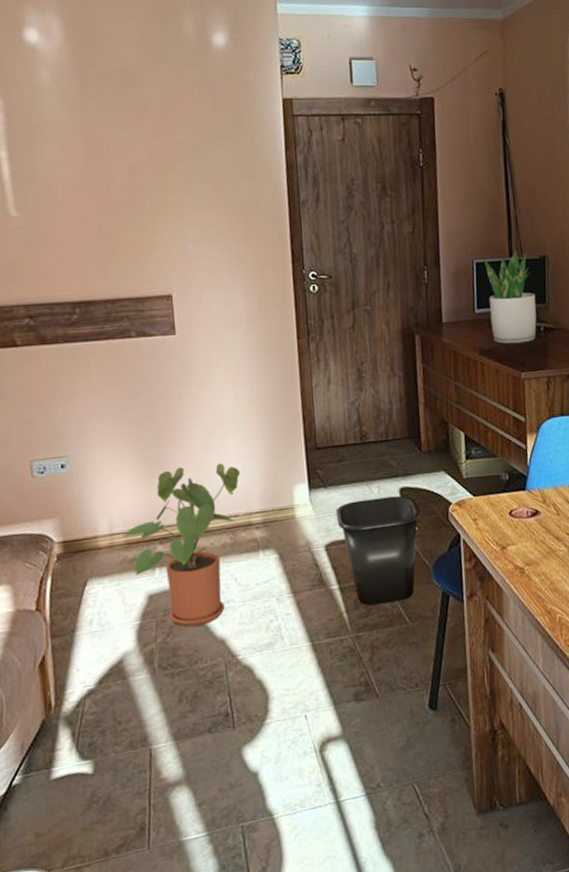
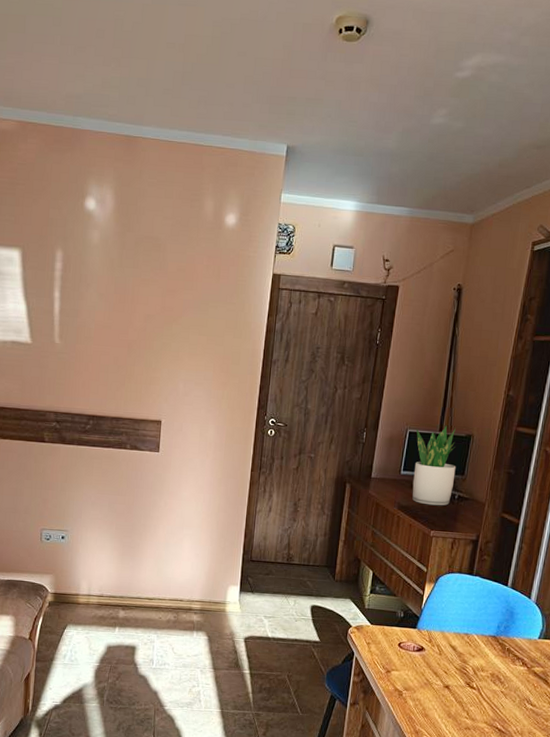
house plant: present [122,463,240,627] -> none [96,555,190,678]
waste bin: present [336,495,421,606] -> none [257,608,325,695]

